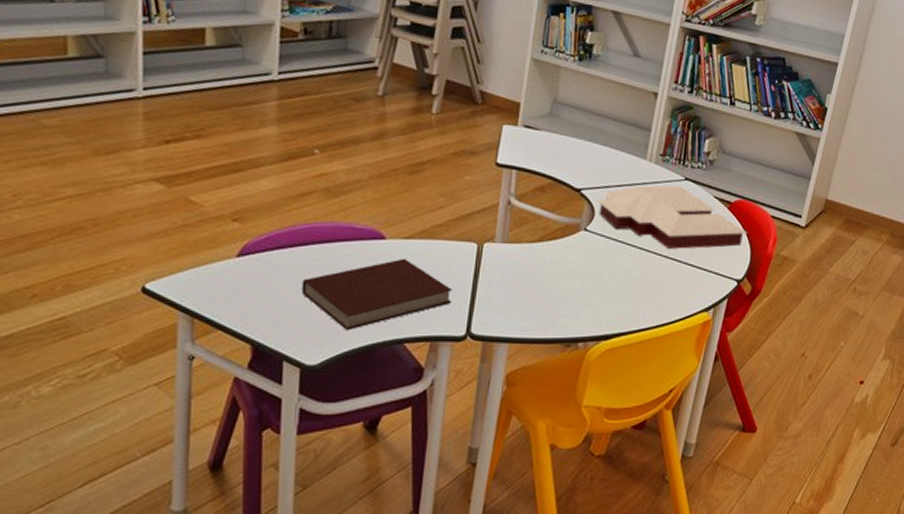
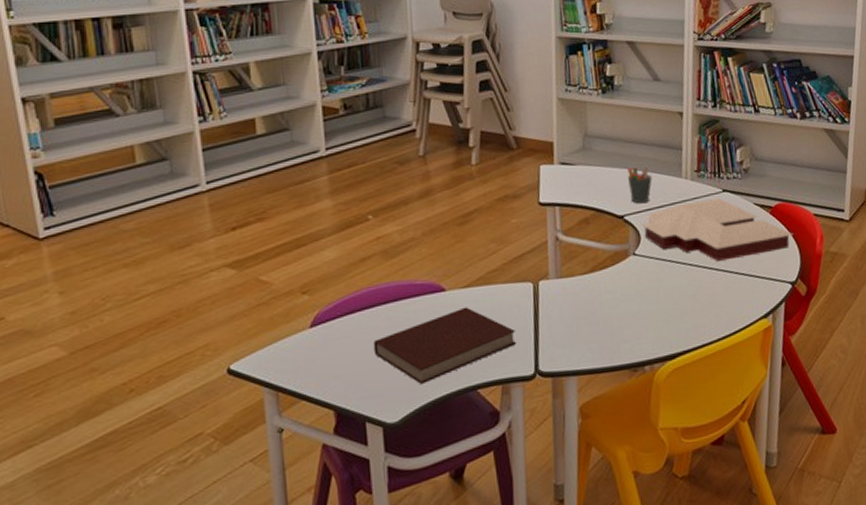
pen holder: none [591,141,616,180] -> present [627,166,652,204]

